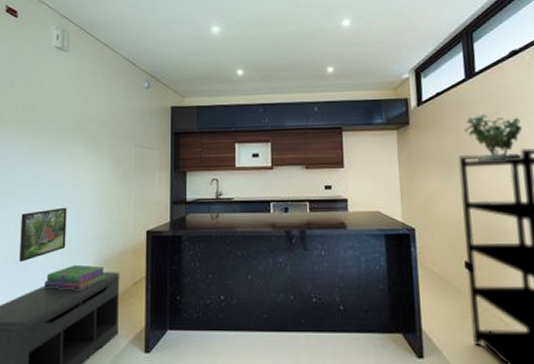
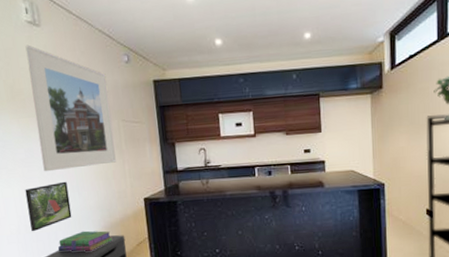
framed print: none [45,68,124,196] -> present [25,45,116,172]

